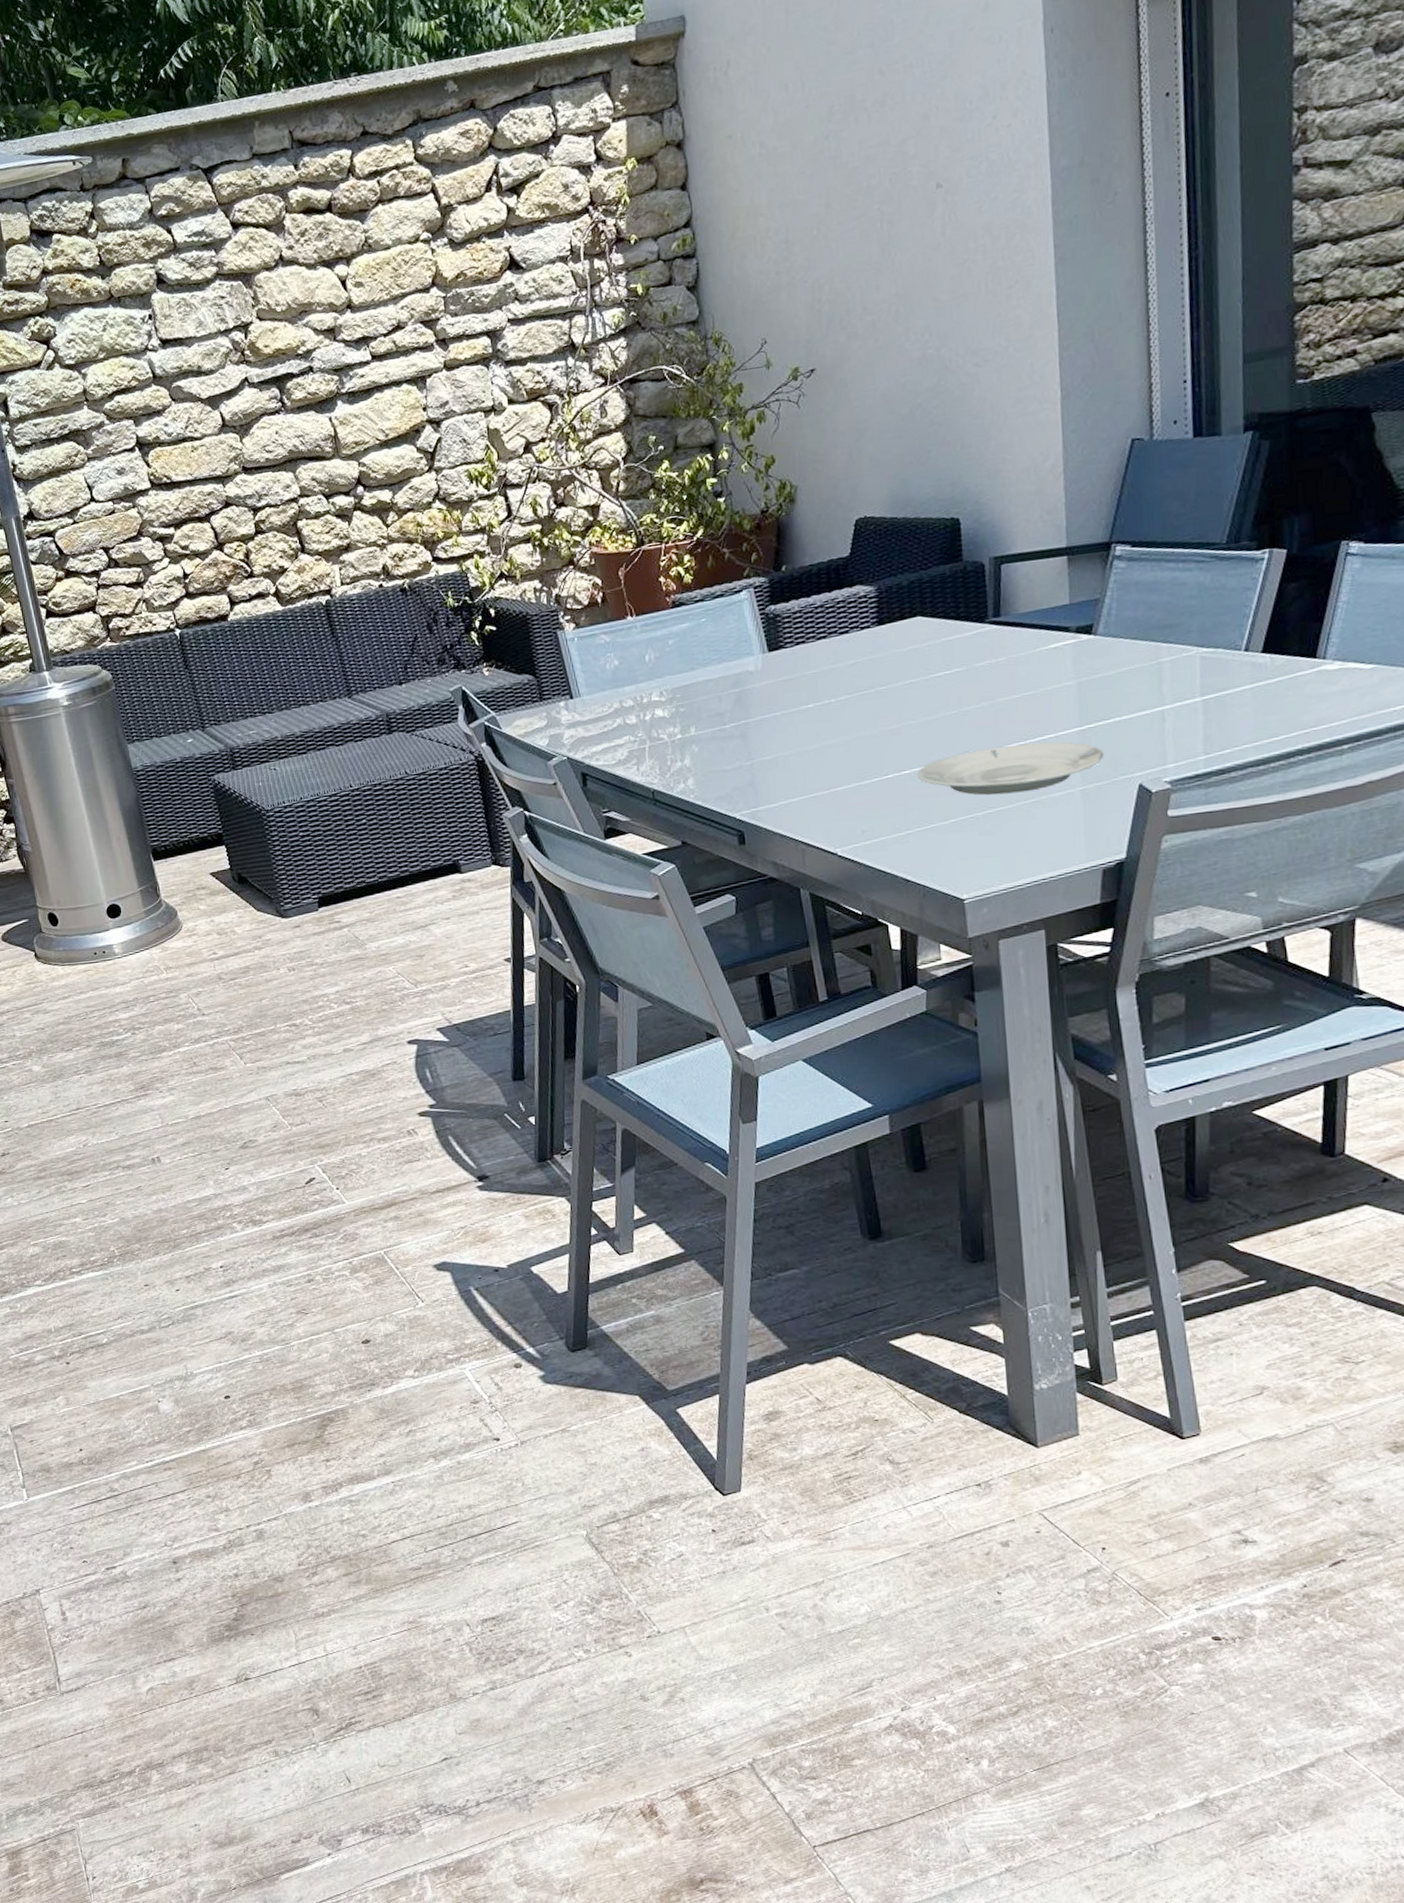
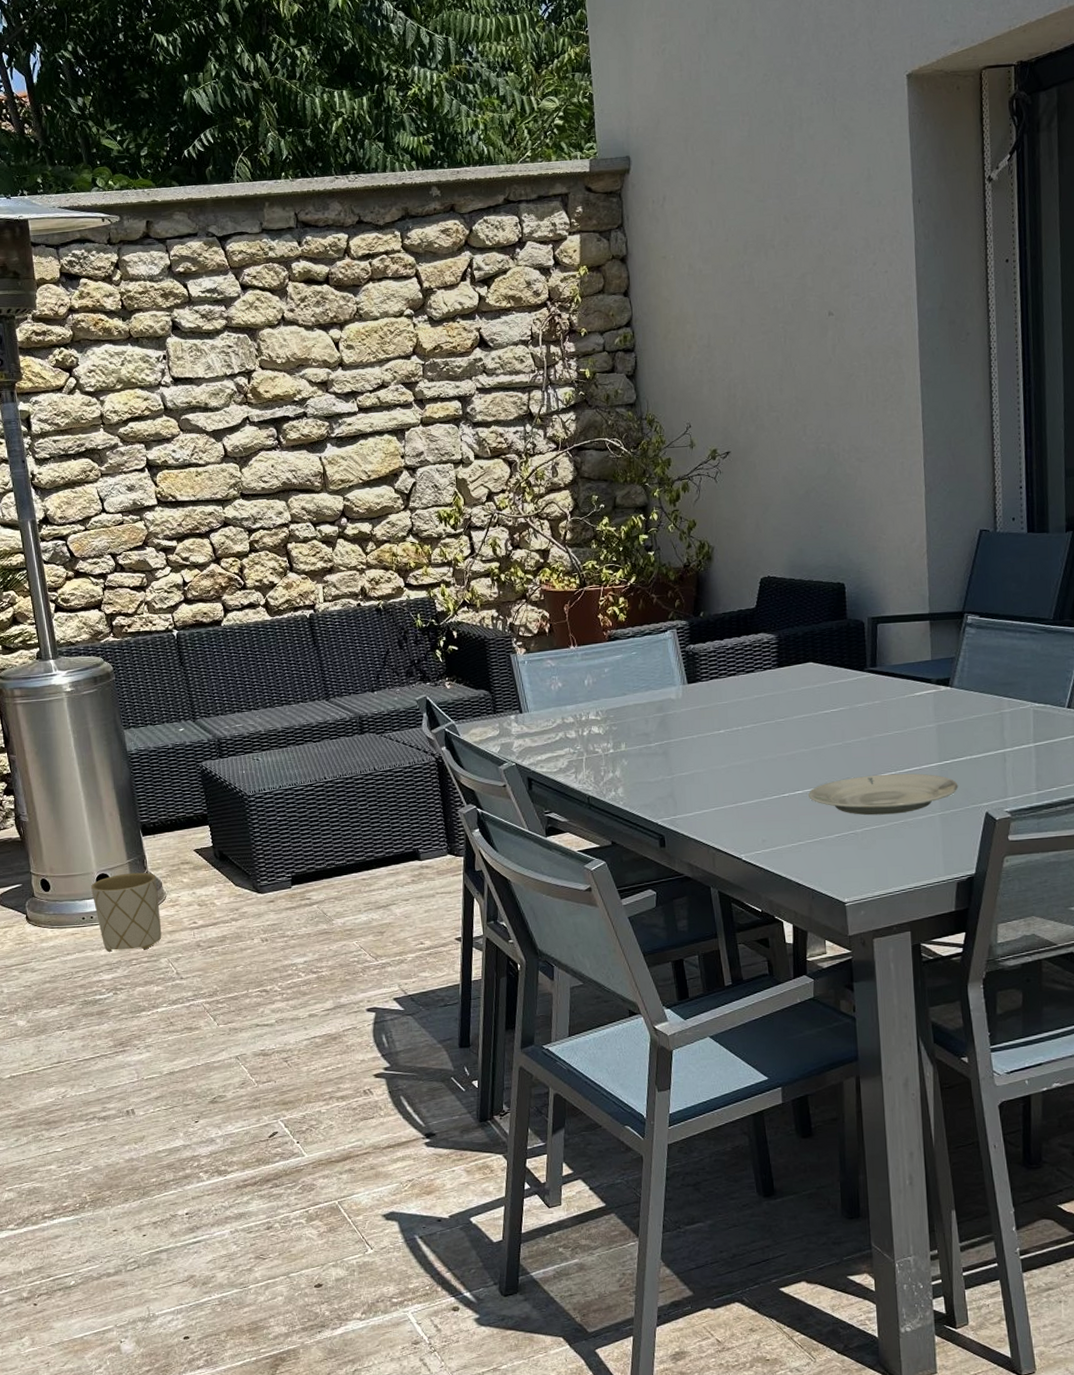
planter: none [101,900,180,989] -> present [91,872,162,952]

